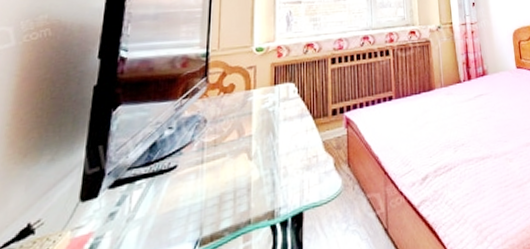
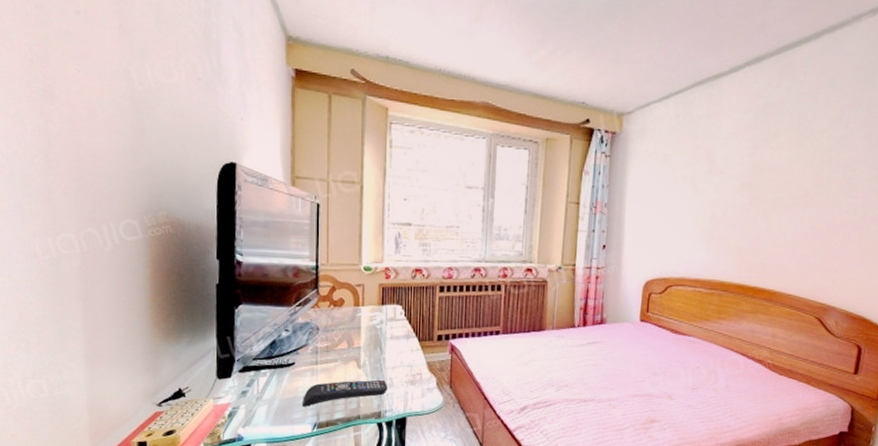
remote control: none [183,169,282,220] -> present [303,379,388,407]

